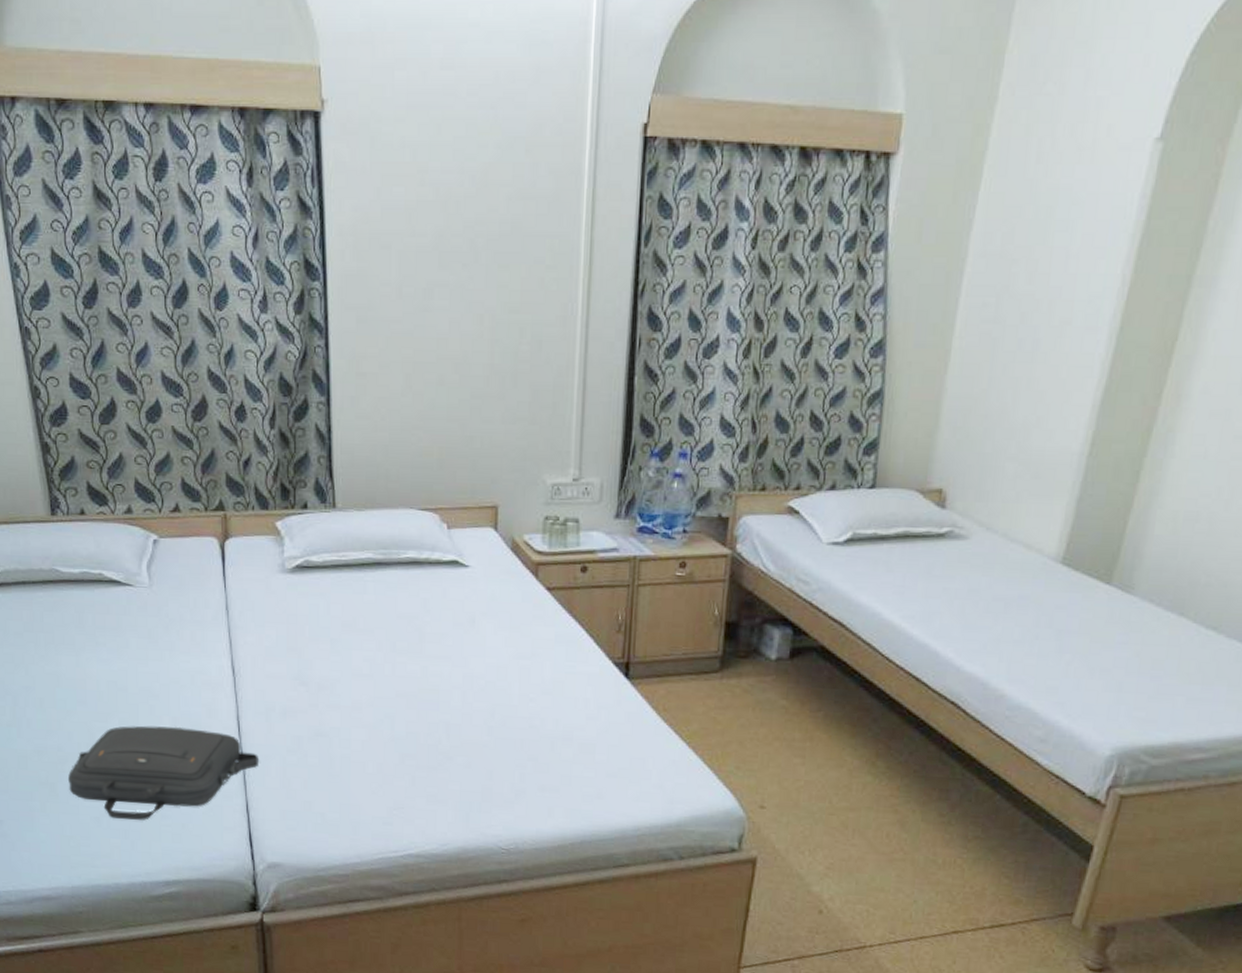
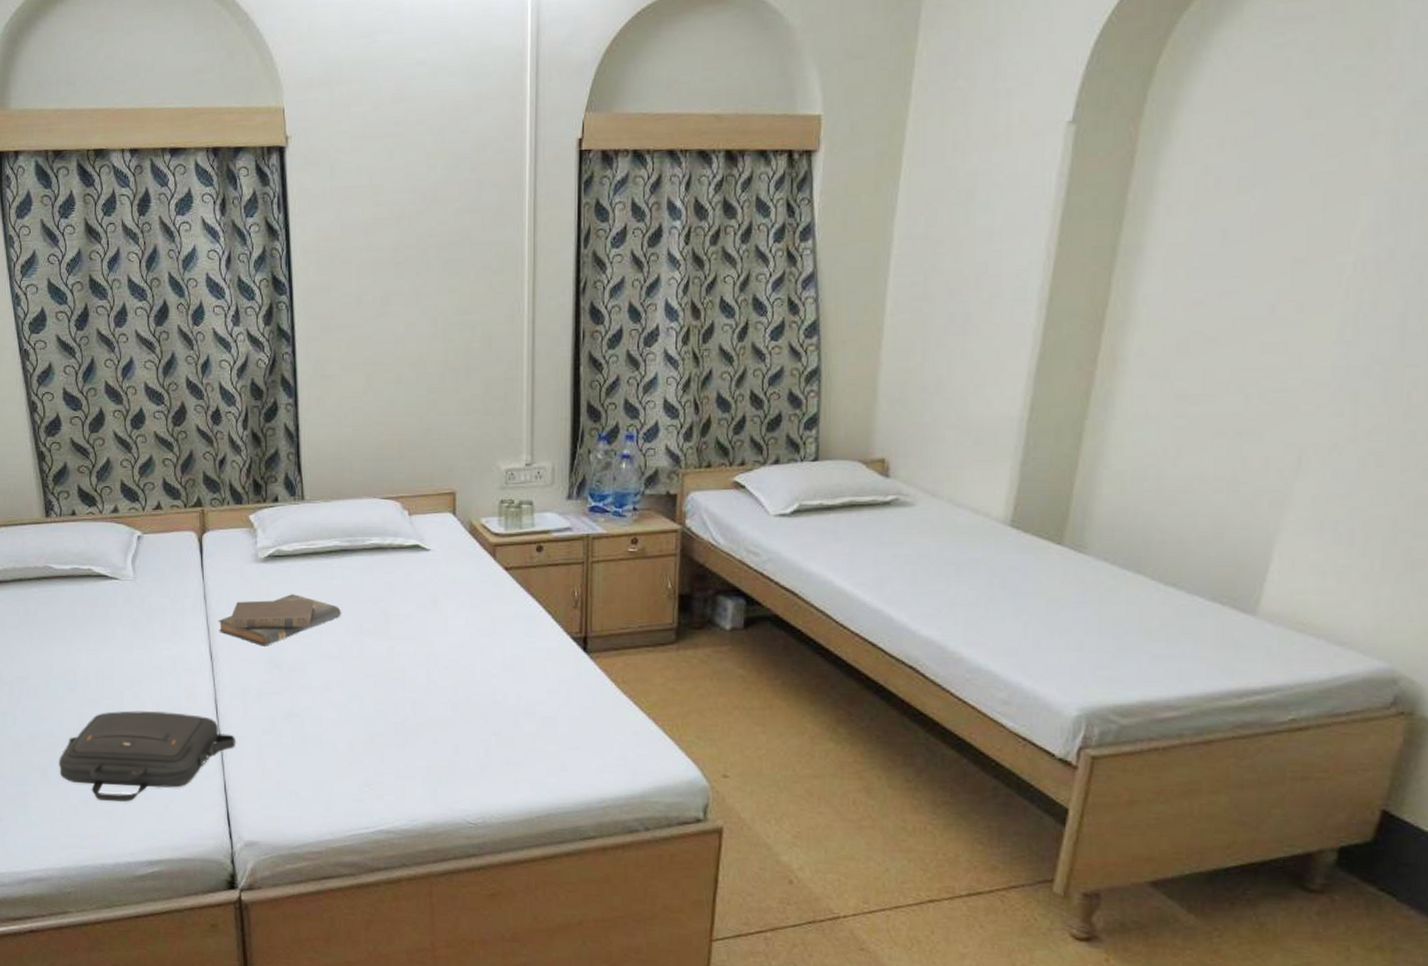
diary: none [241,608,373,662] -> present [218,594,341,646]

